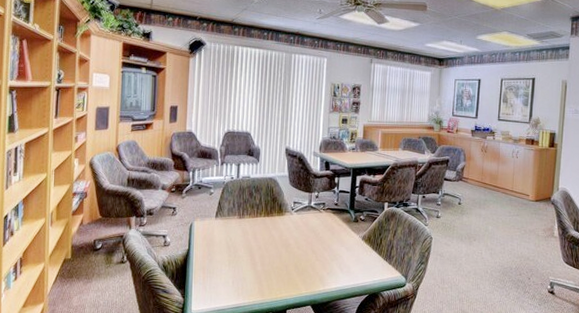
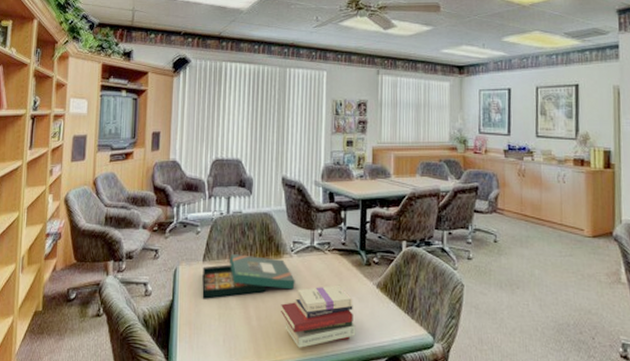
board game: none [214,211,294,249] -> present [202,253,295,299]
books: none [282,237,344,288] -> present [281,284,356,348]

